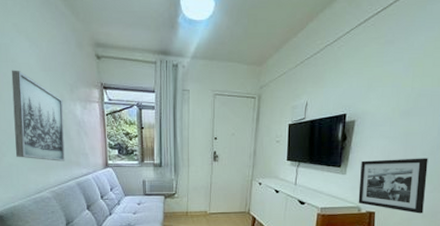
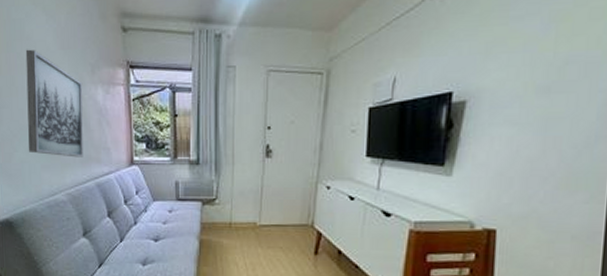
picture frame: present [358,158,428,214] -> none [470,153,581,234]

